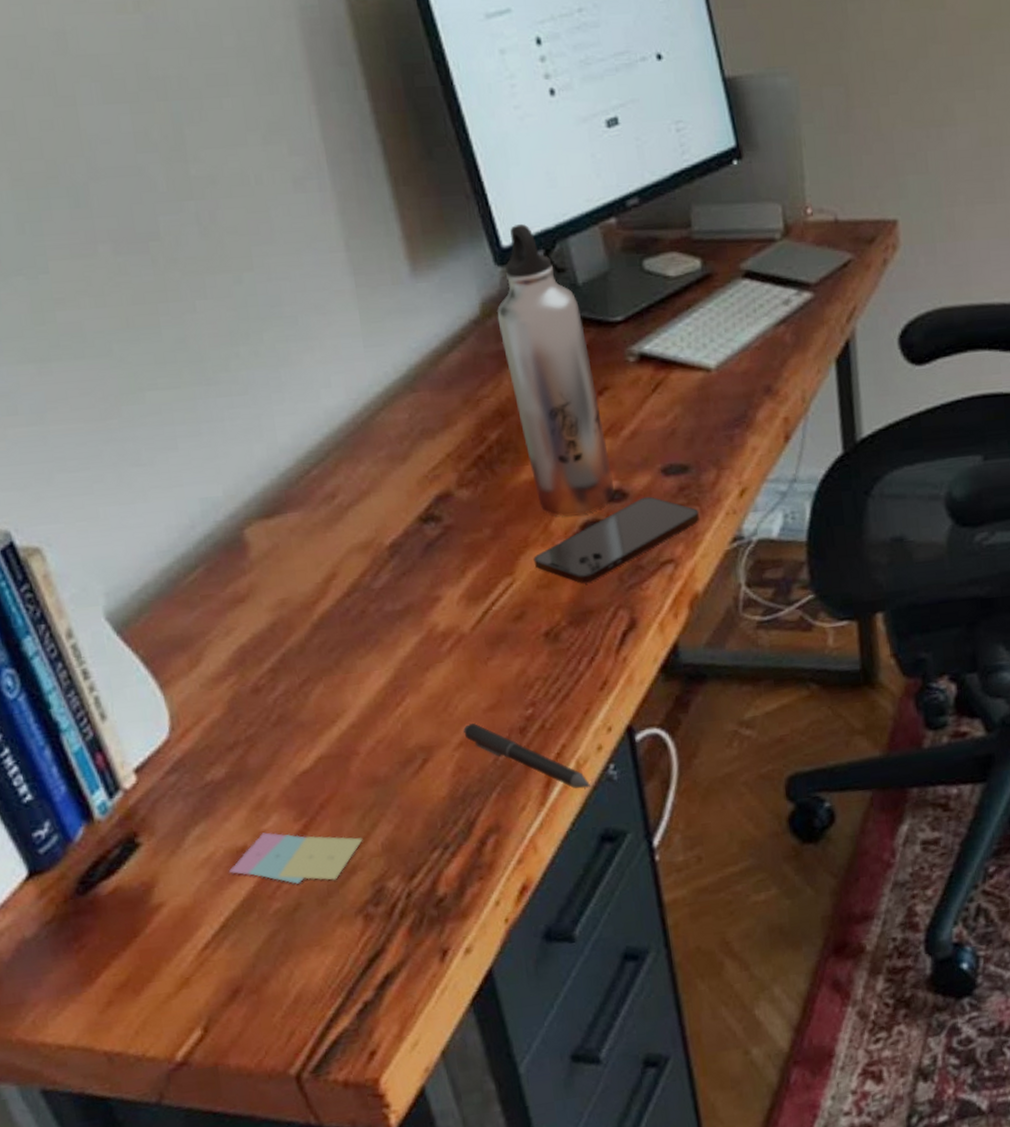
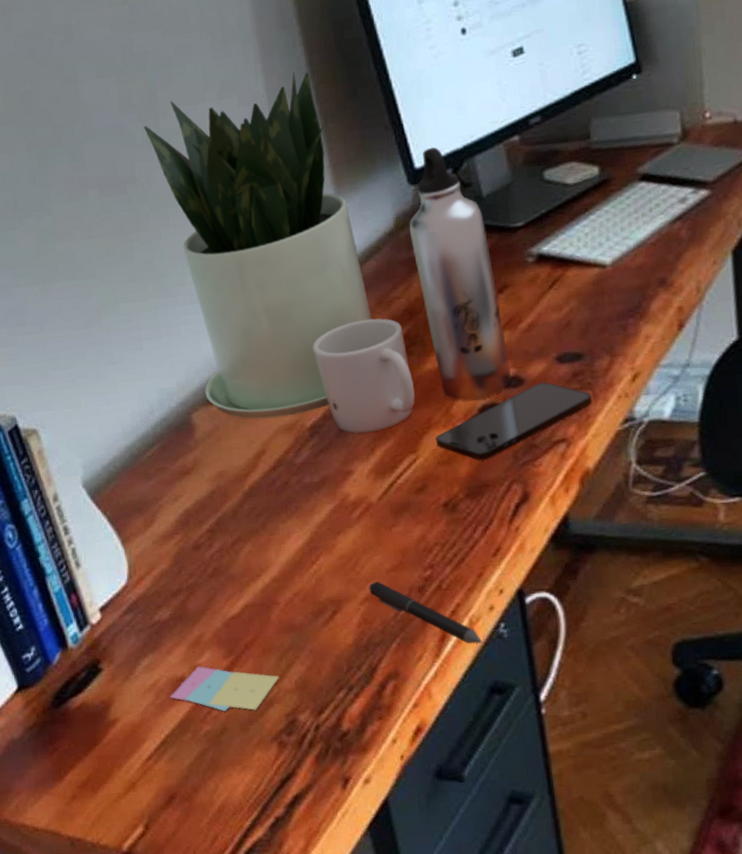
planter: none [168,120,458,536] -> present [144,71,372,419]
mug: none [389,419,510,553] -> present [312,318,415,433]

